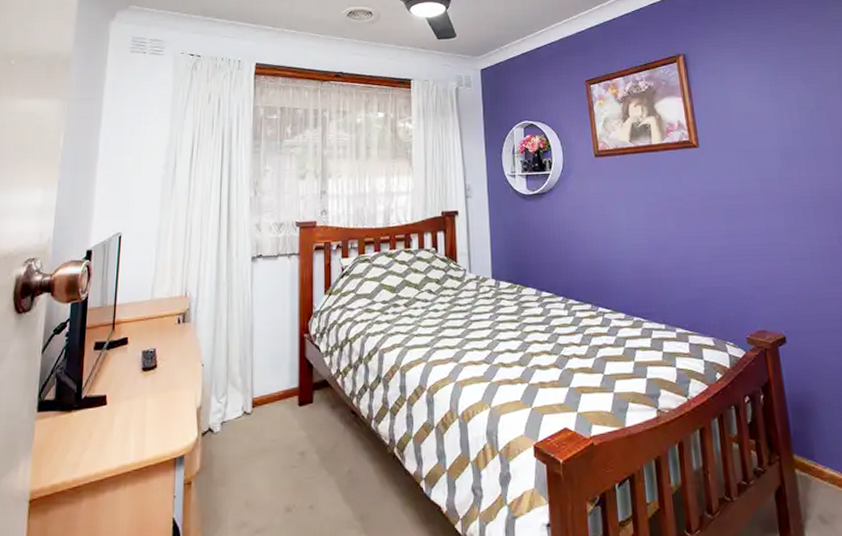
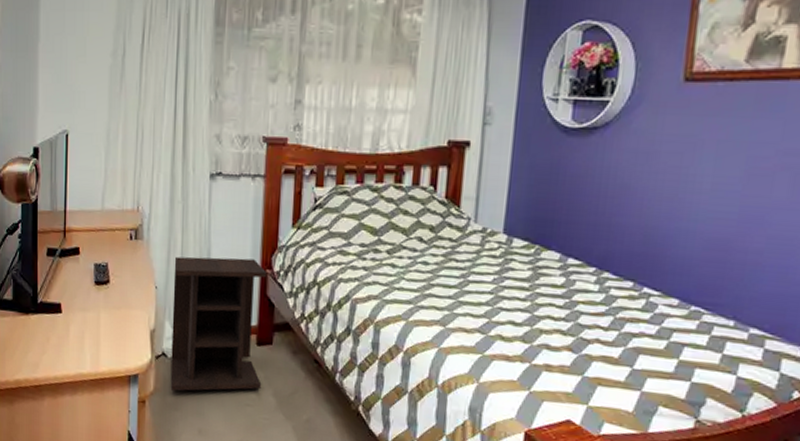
nightstand: none [216,326,305,466] -> present [170,256,267,391]

